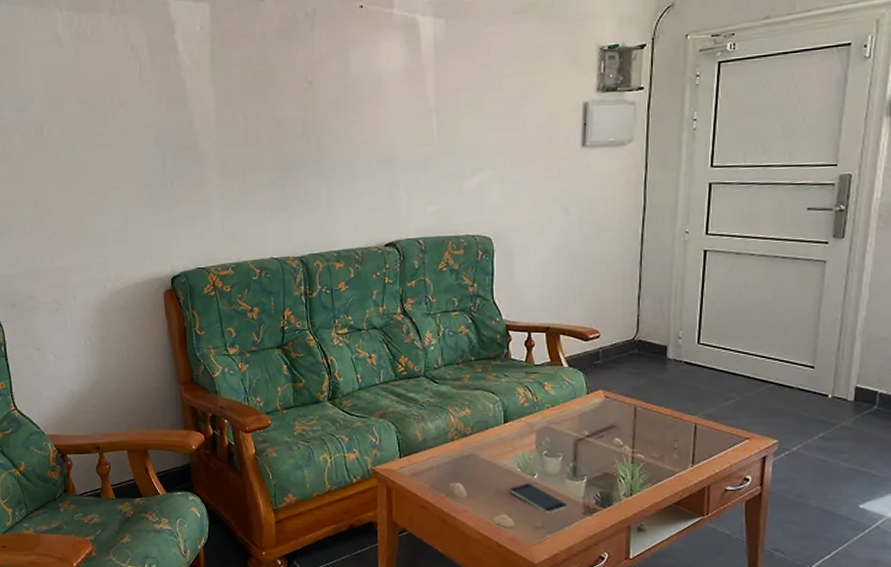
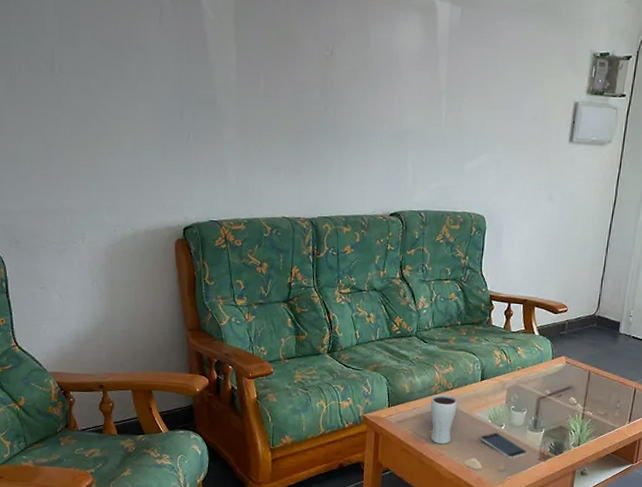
drinking glass: none [448,440,479,498] -> present [430,394,457,444]

